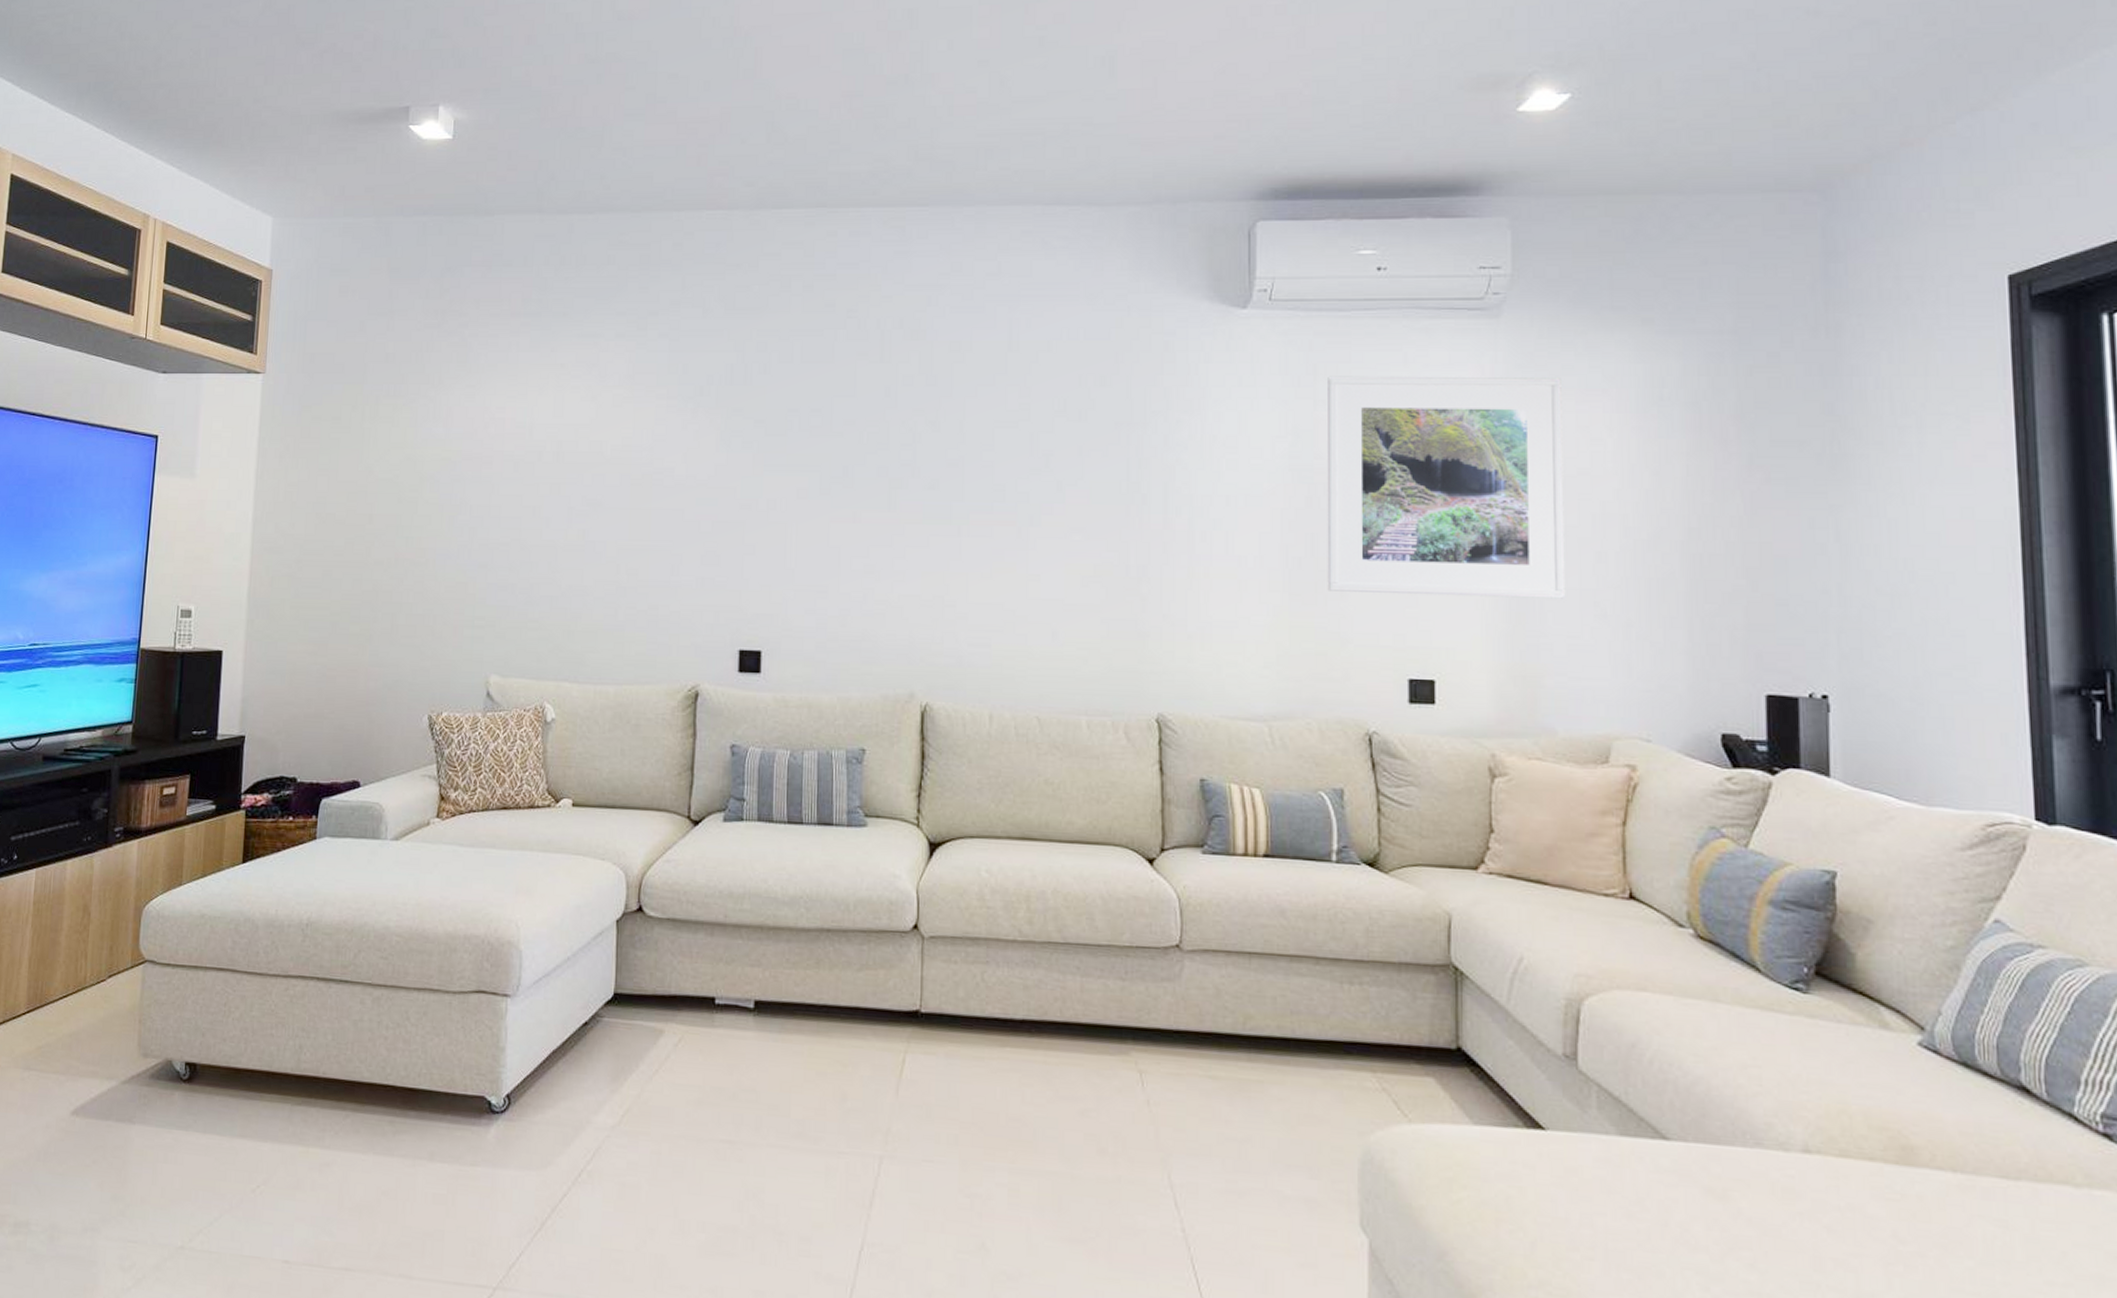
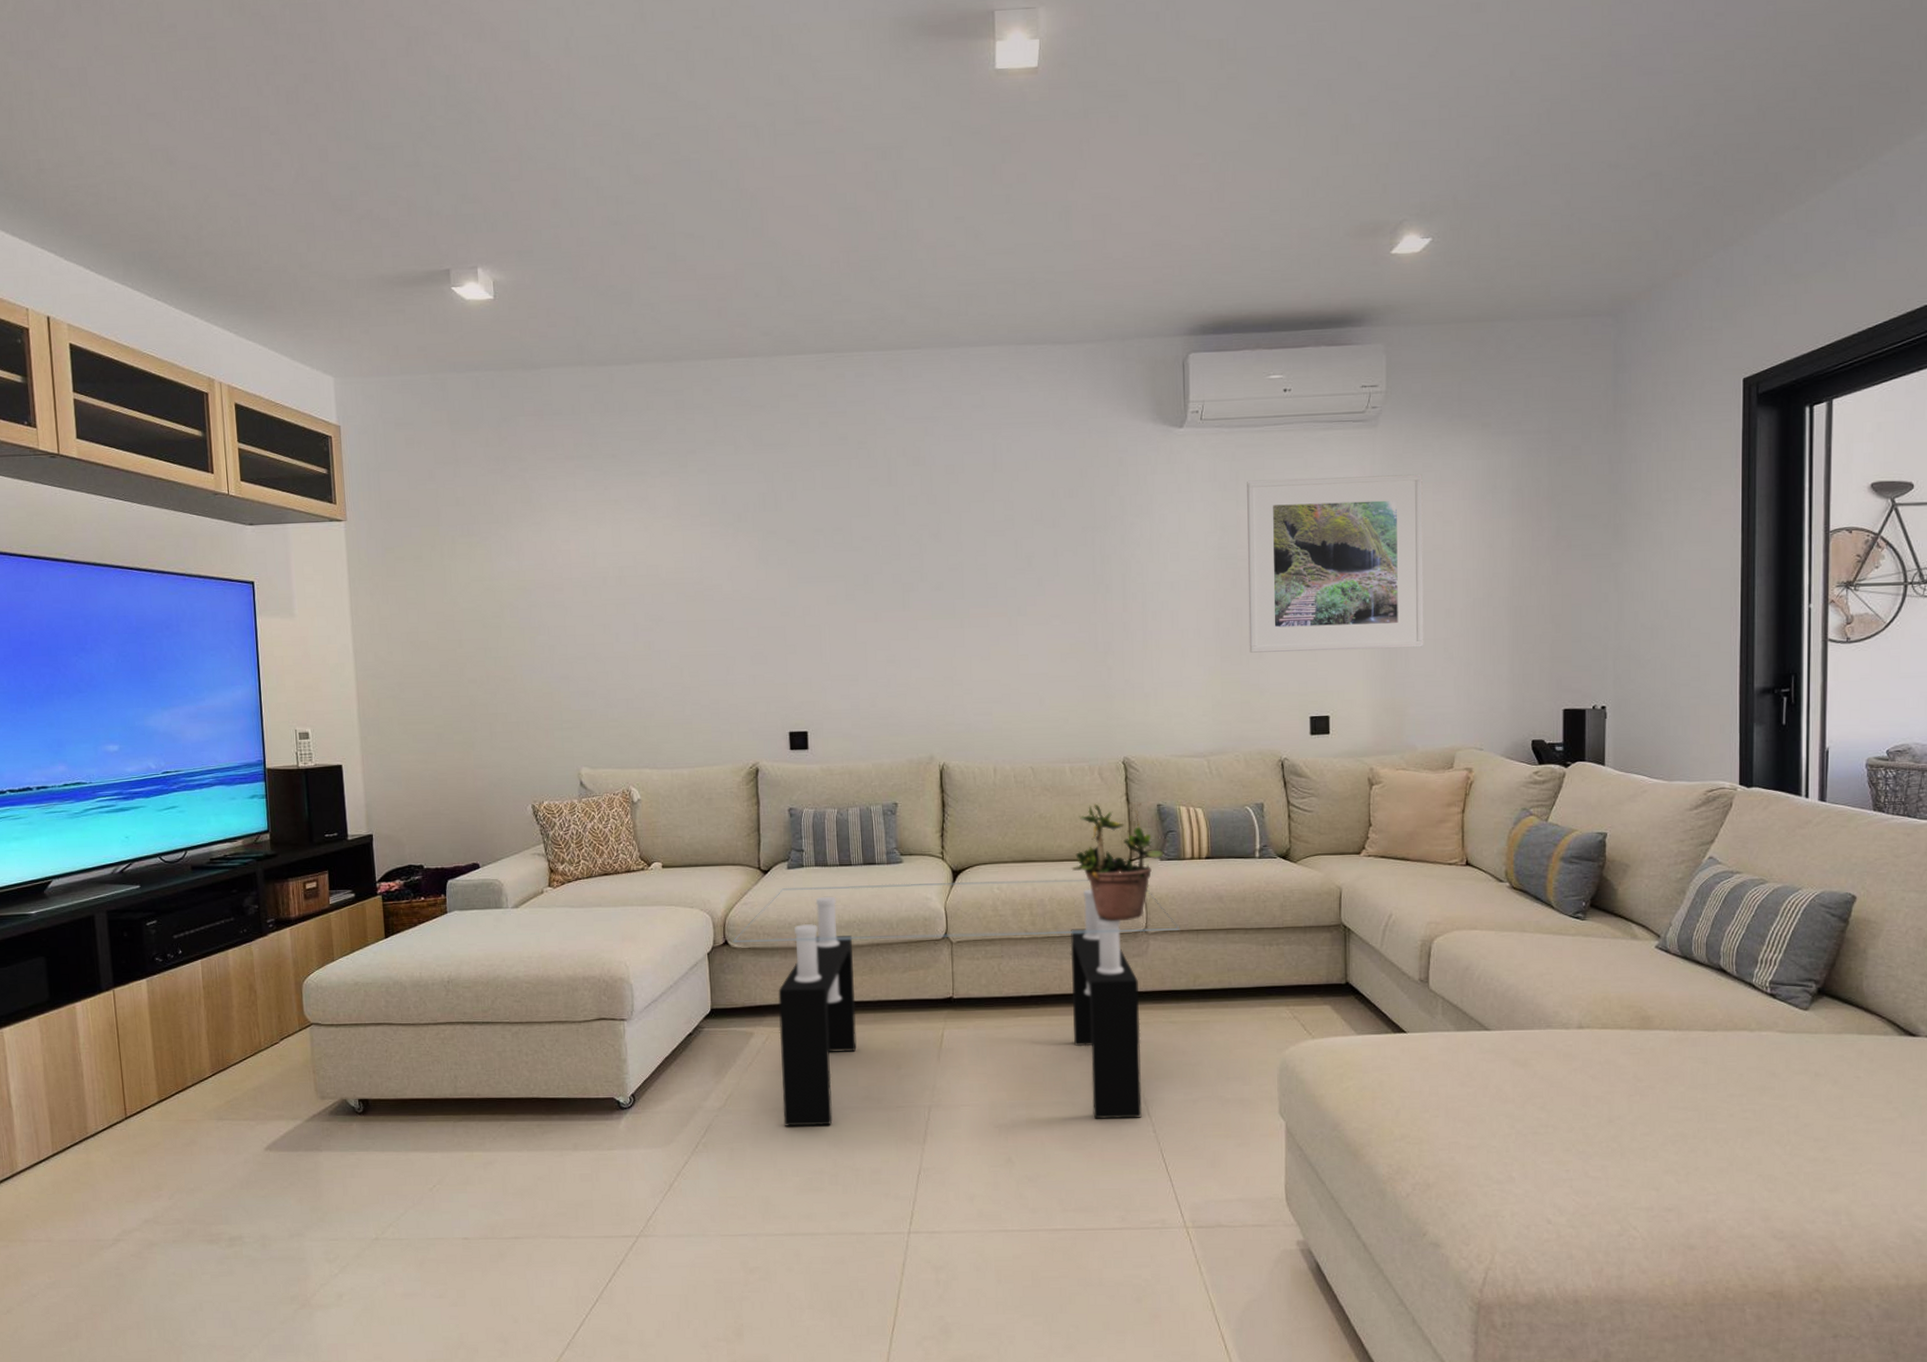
coffee table: none [648,845,1227,1208] -> present [732,878,1180,1126]
potted plant: none [1083,771,1207,931] -> present [1071,803,1164,921]

